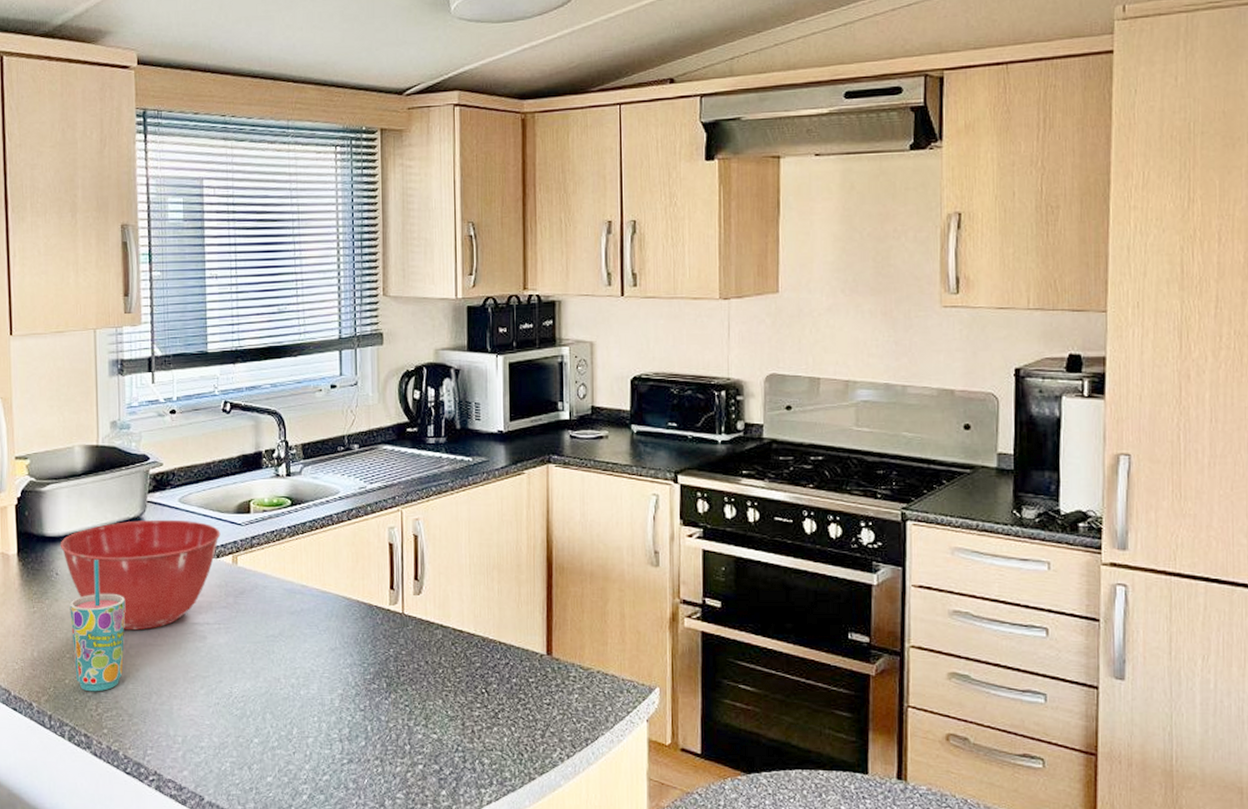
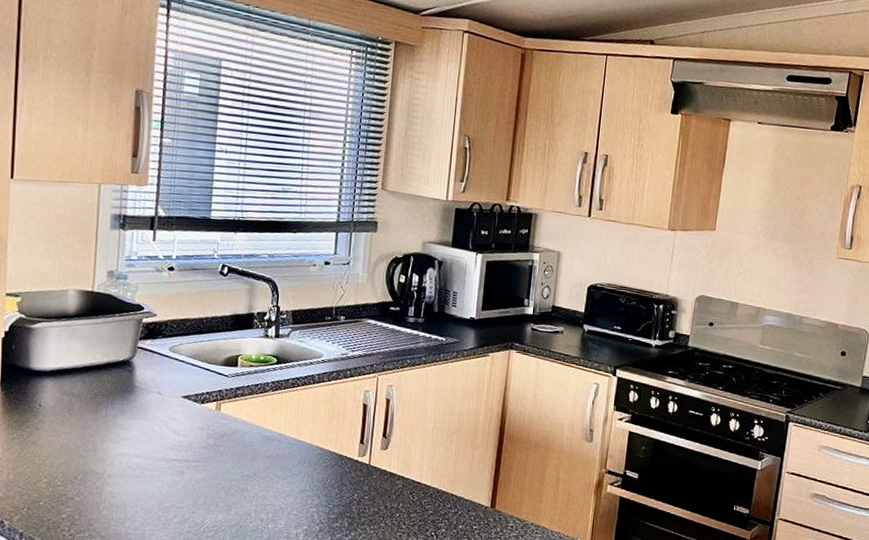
mixing bowl: present [60,519,221,631] -> none [45,363,207,462]
cup: present [70,560,125,692] -> none [50,395,107,515]

